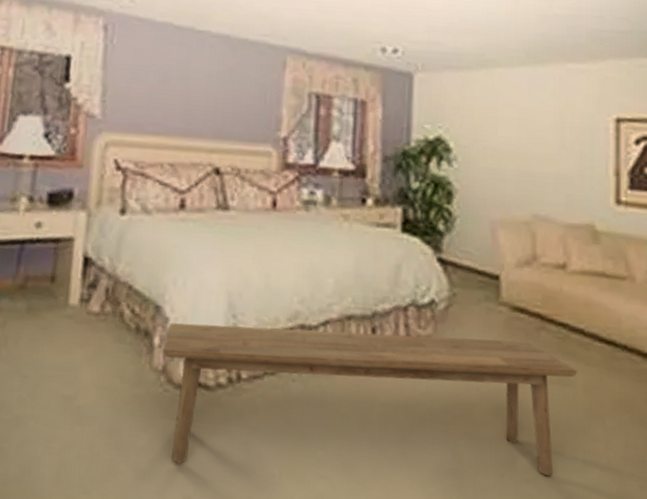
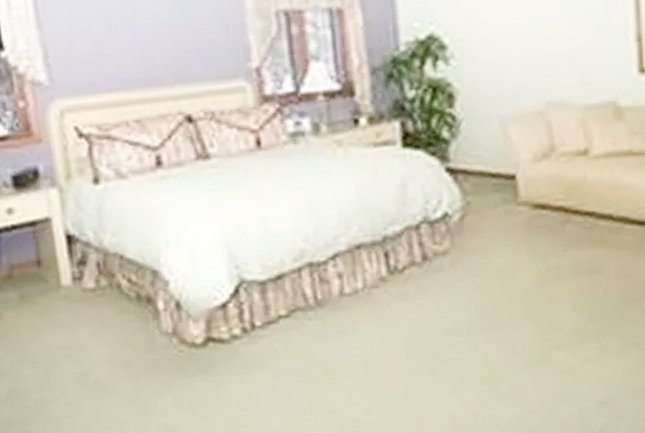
bench: present [163,323,578,477] -> none [169,237,609,417]

